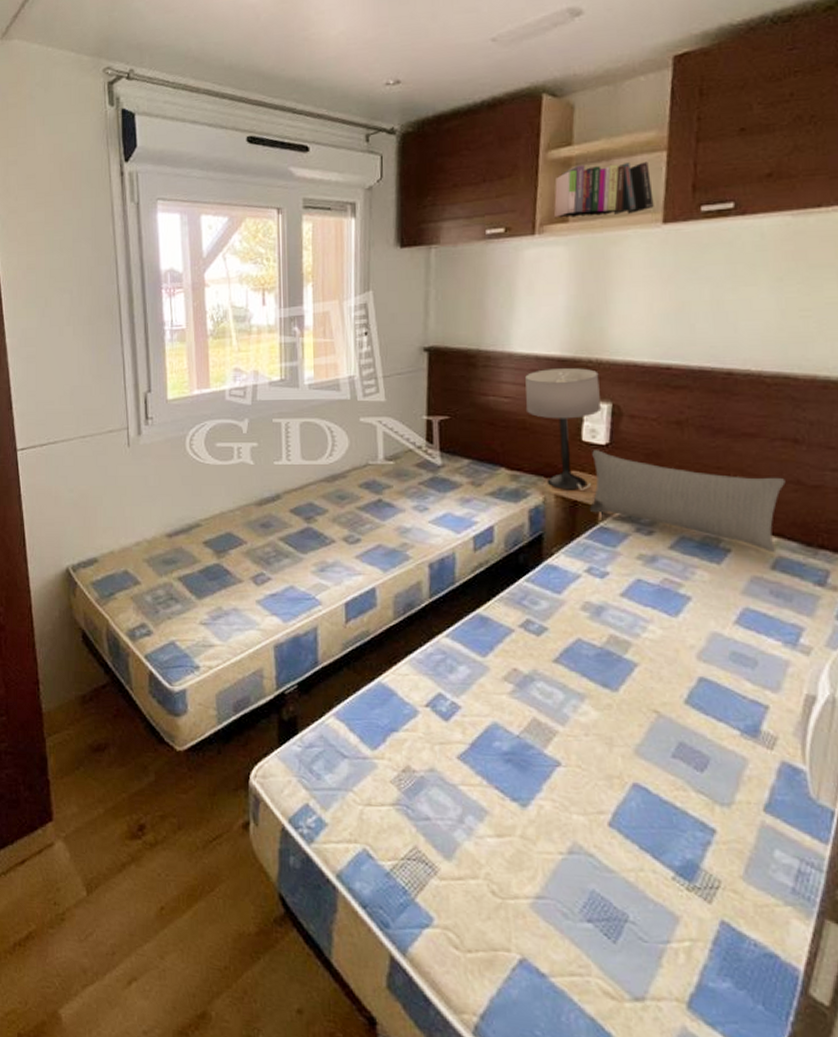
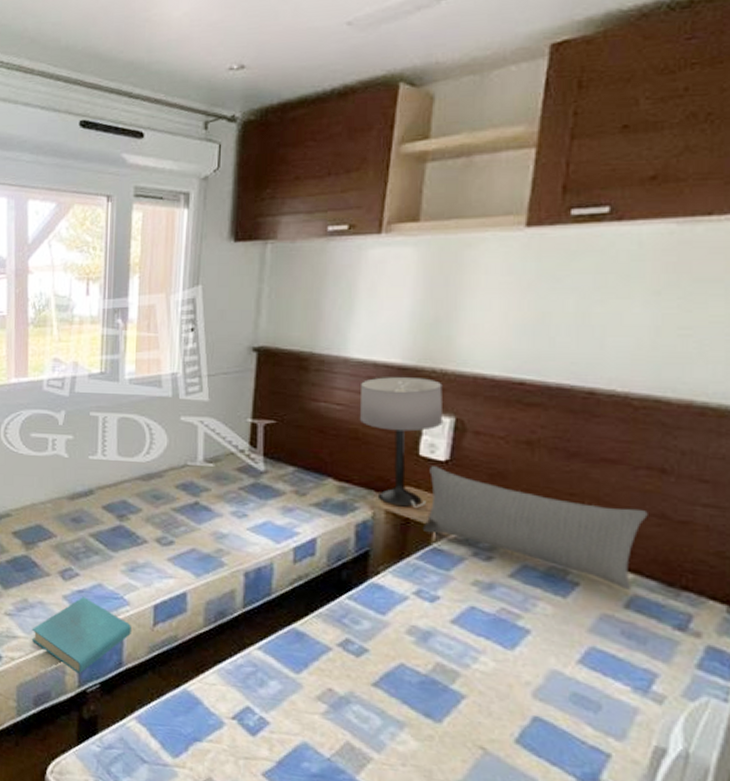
book: none [227,600,325,677] -> present [31,597,131,674]
books: present [553,161,654,218] -> none [403,158,517,217]

